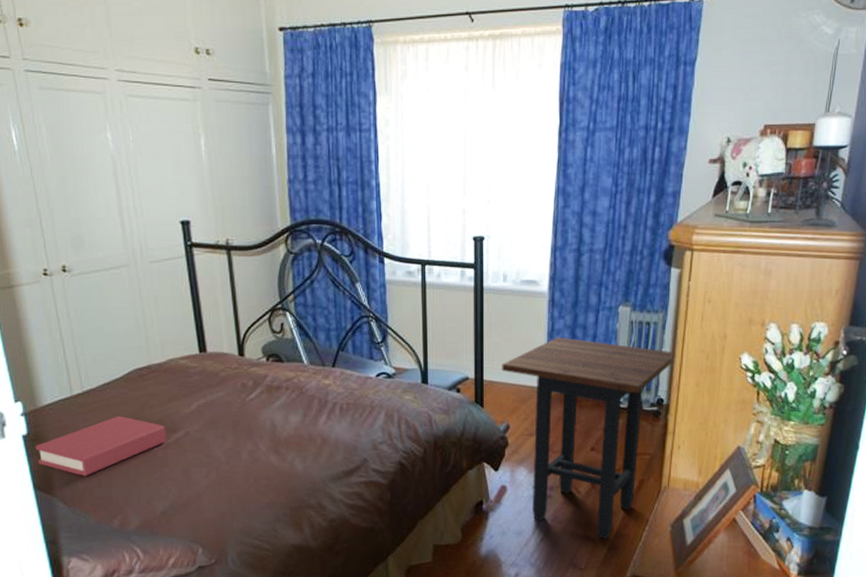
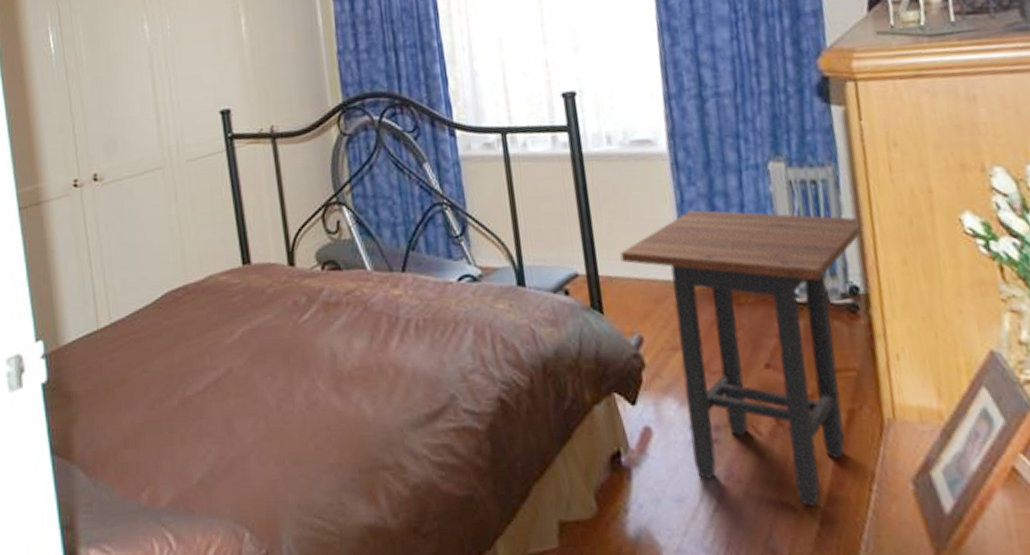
hardback book: present [35,415,167,477] -> none [54,351,206,435]

